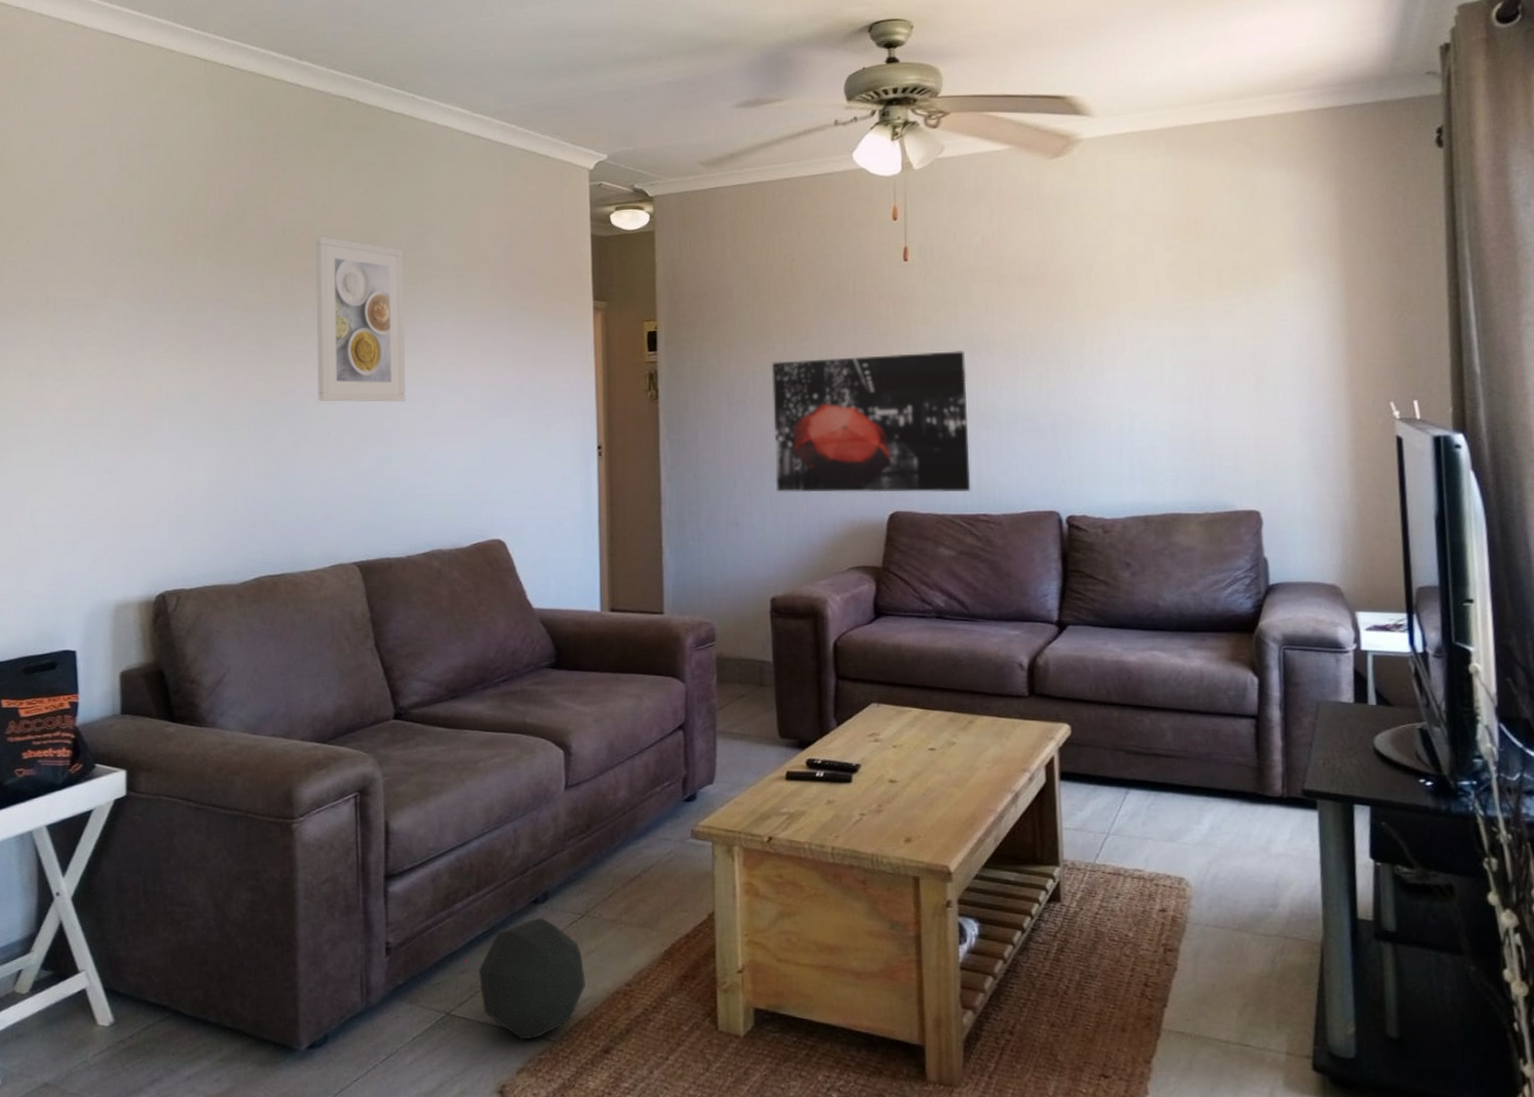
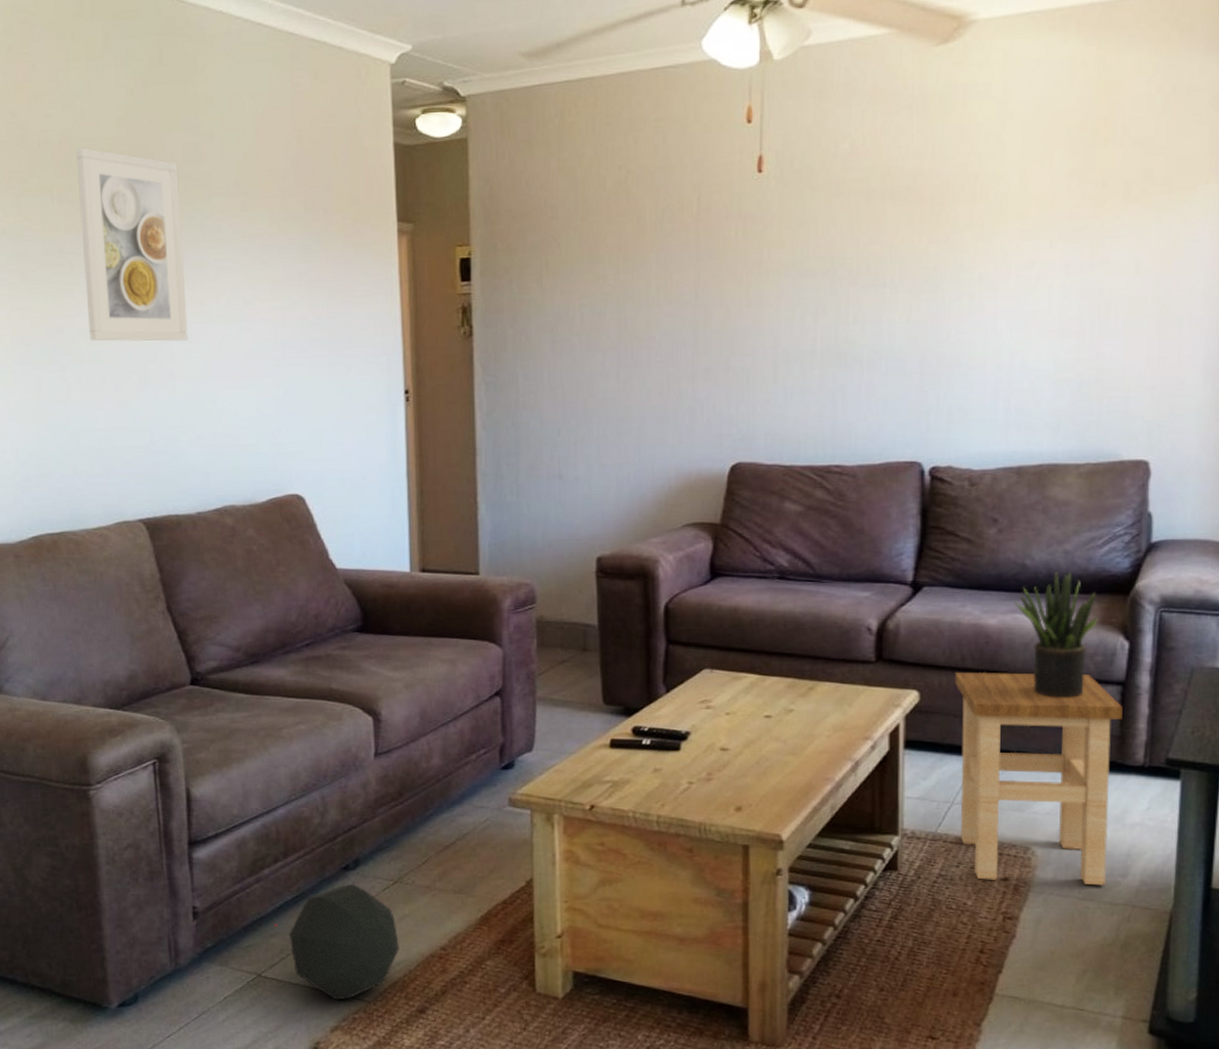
wall art: present [771,351,971,493] -> none [601,279,825,442]
stool: none [1102,705,1258,916] -> present [955,671,1123,886]
potted plant: none [1151,612,1228,731] -> present [1015,572,1099,698]

